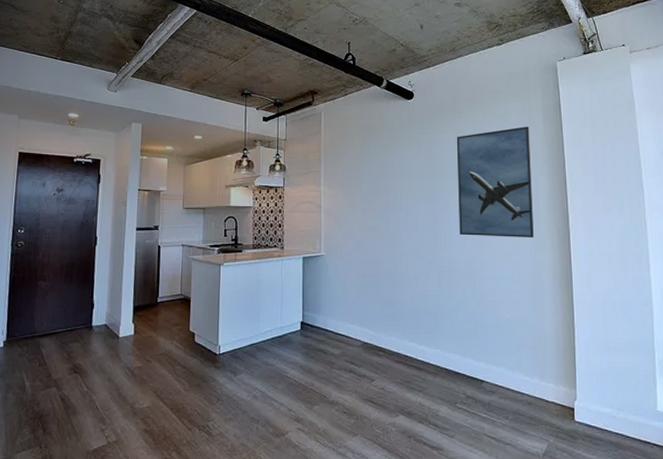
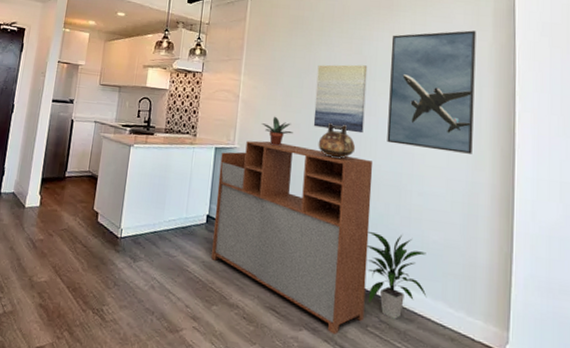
storage cabinet: none [308,245,452,415] -> present [211,140,373,334]
potted plant: none [345,221,374,250] -> present [262,116,293,147]
wall art: none [392,166,438,229] -> present [313,64,368,134]
ceramic vessel: none [398,222,432,254] -> present [318,122,356,159]
indoor plant: none [449,317,505,393] -> present [367,232,427,320]

